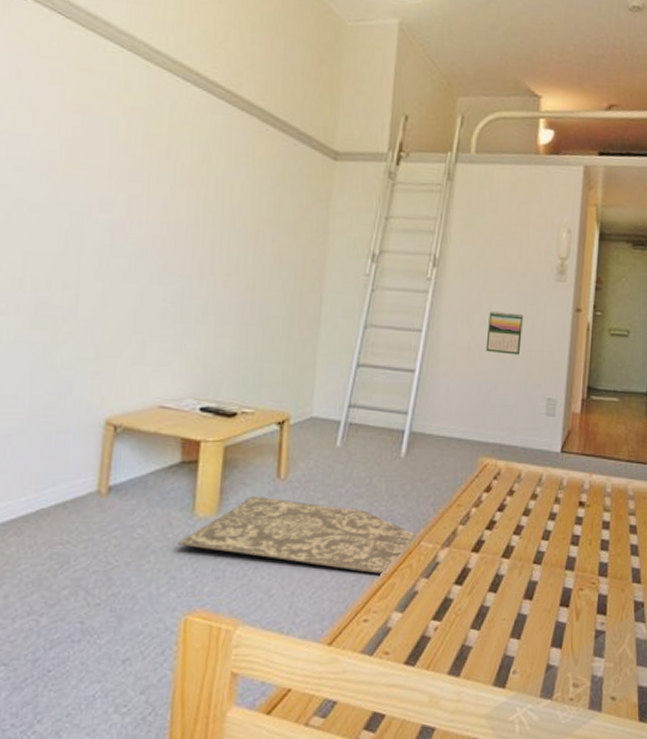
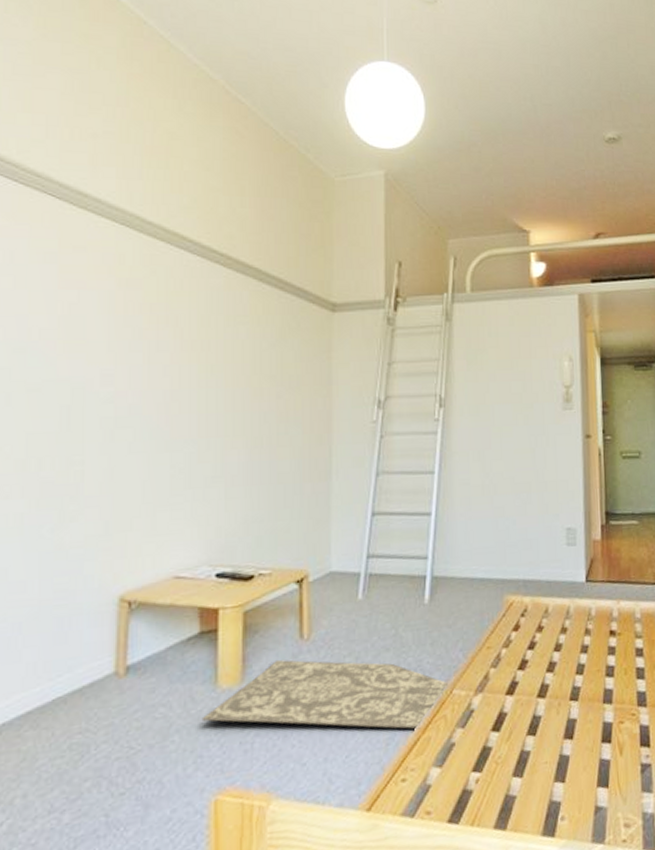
calendar: present [485,311,523,355] -> none [499,445,535,488]

